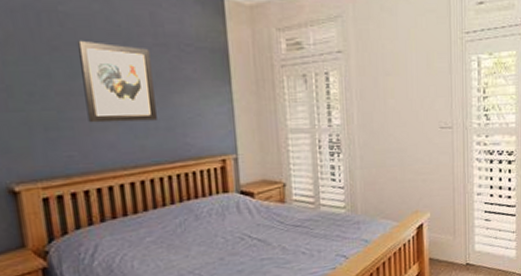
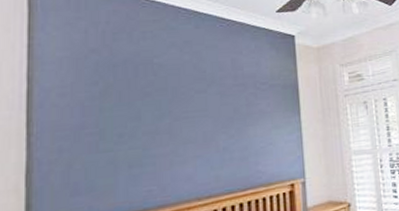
wall art: present [78,40,157,123] -> none [168,85,232,158]

